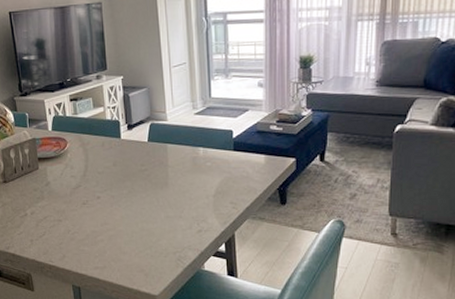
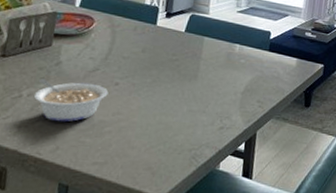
legume: none [35,199,94,235] -> present [33,79,109,123]

